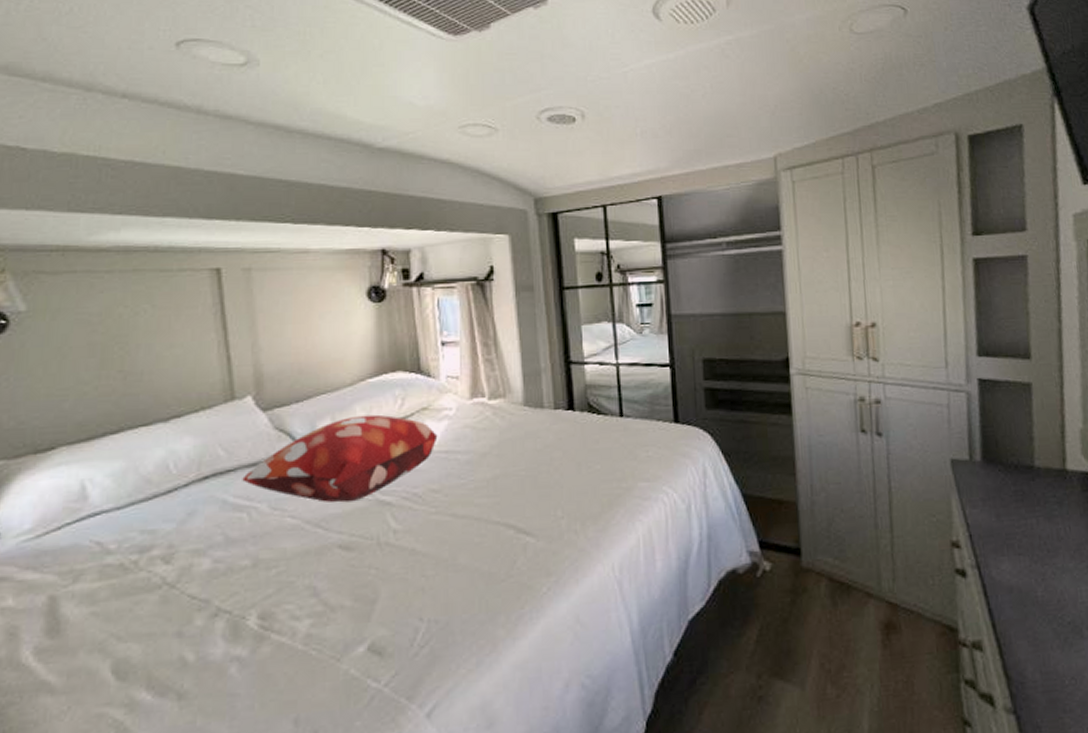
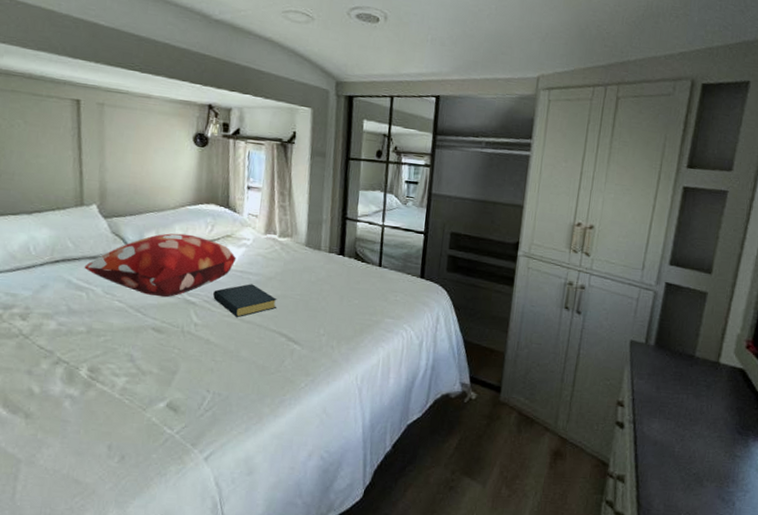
hardback book: none [414,466,498,512] -> present [213,284,277,317]

